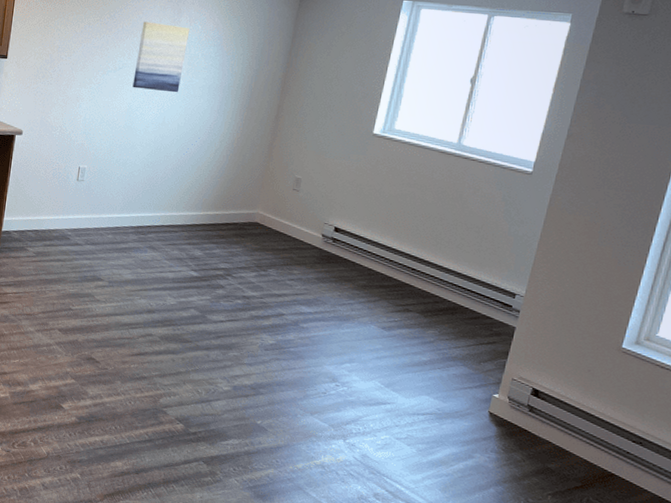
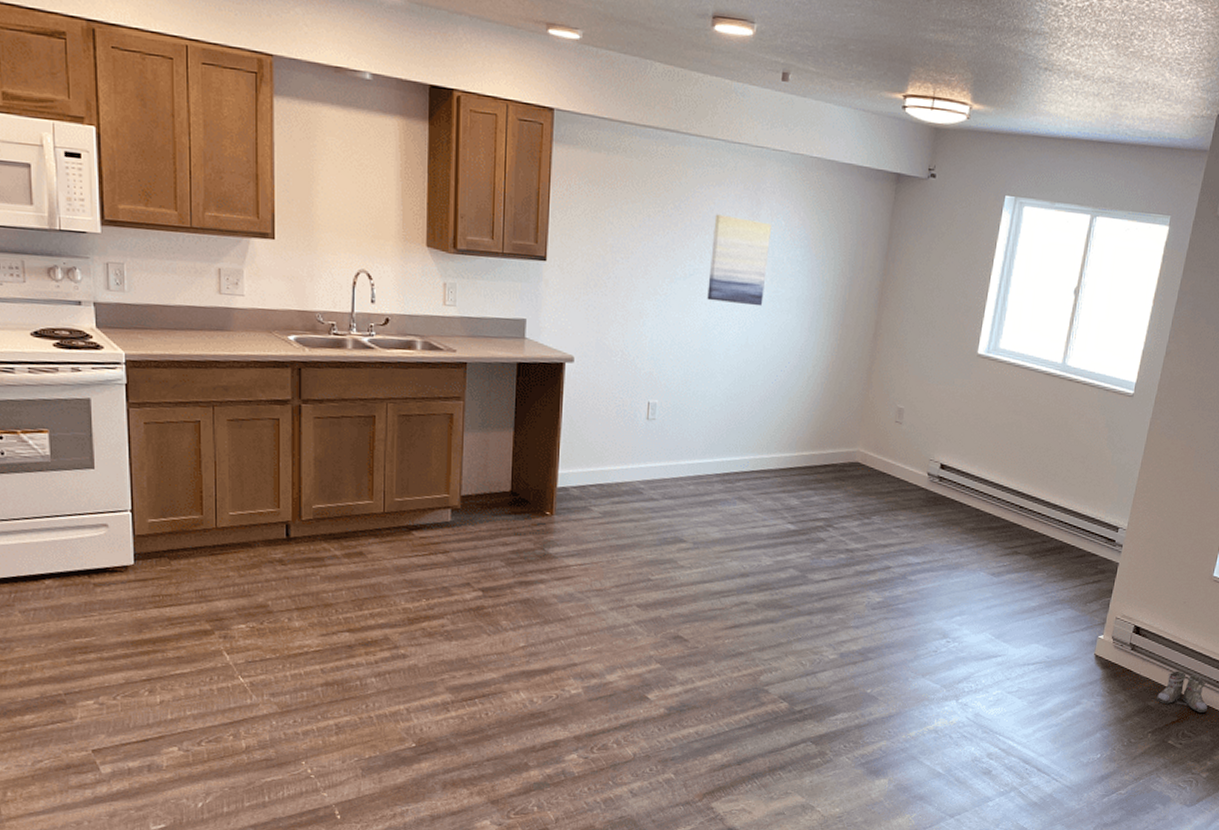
boots: none [556,436,617,482] -> present [1156,670,1208,713]

